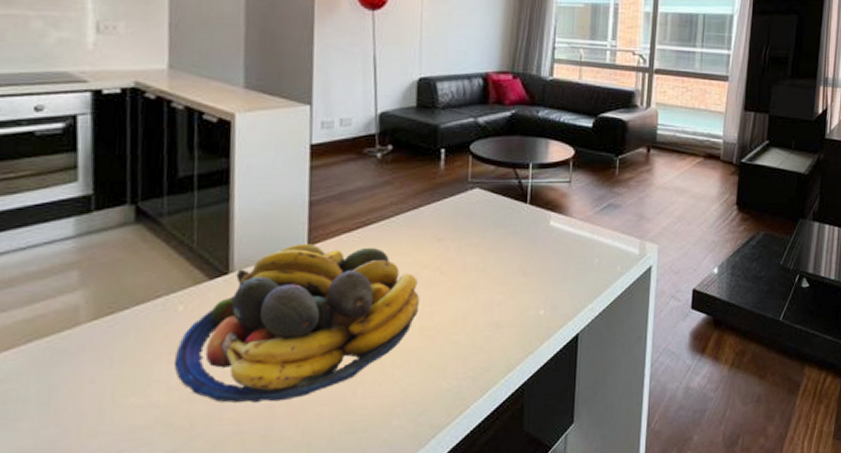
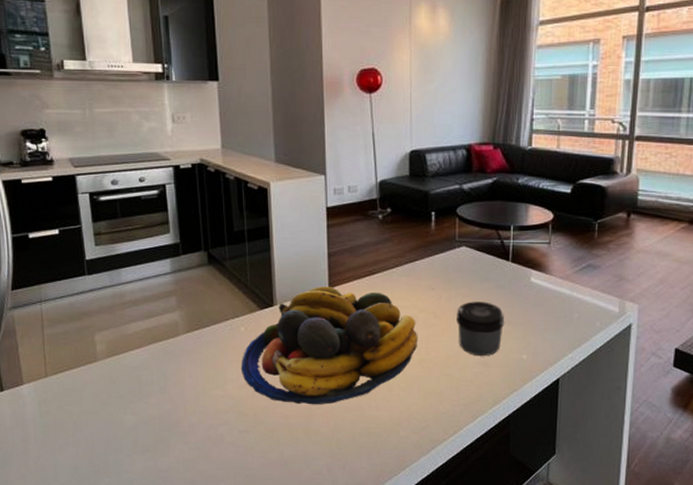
jar: none [466,251,521,316] -> present [456,301,505,356]

